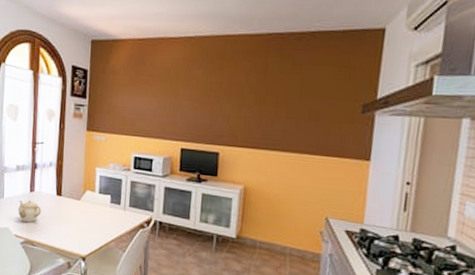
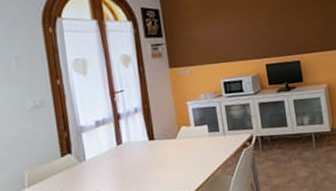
teapot: present [17,200,42,223] -> none [105,153,135,180]

